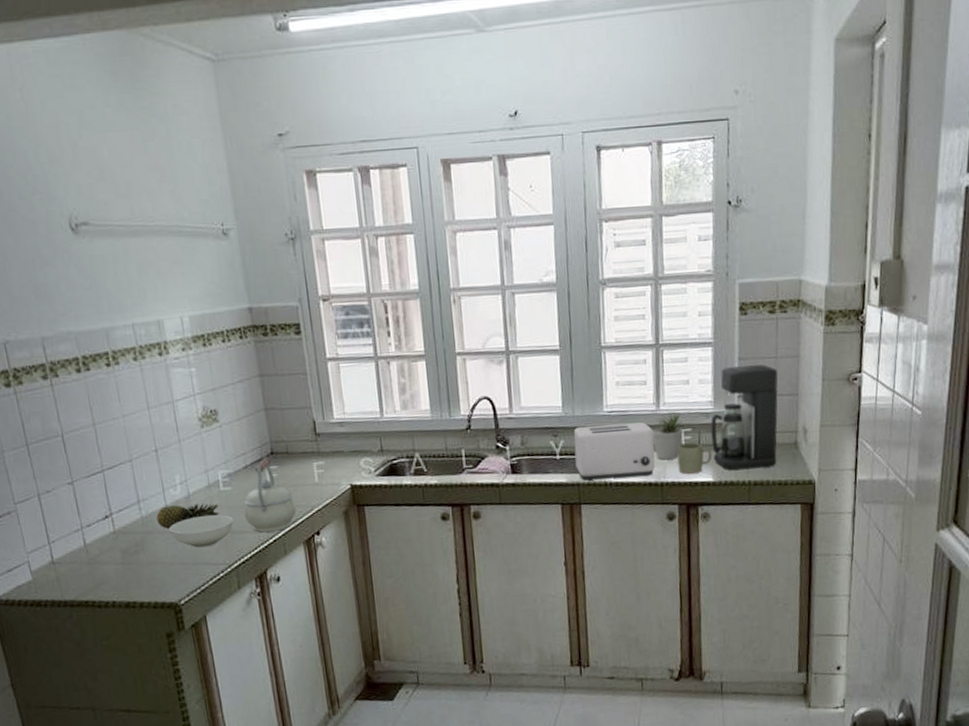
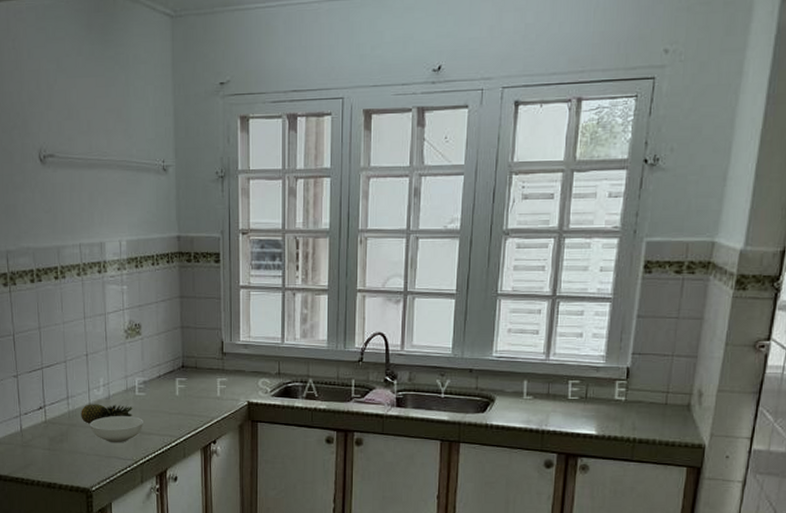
kettle: present [243,457,297,533] -> none [153,370,199,436]
toaster: present [573,422,657,481] -> none [459,368,543,423]
potted plant: present [652,412,683,460] -> none [539,362,572,409]
mug: present [677,443,713,474] -> none [561,395,599,425]
coffee maker: present [711,364,778,470] -> none [599,323,678,426]

